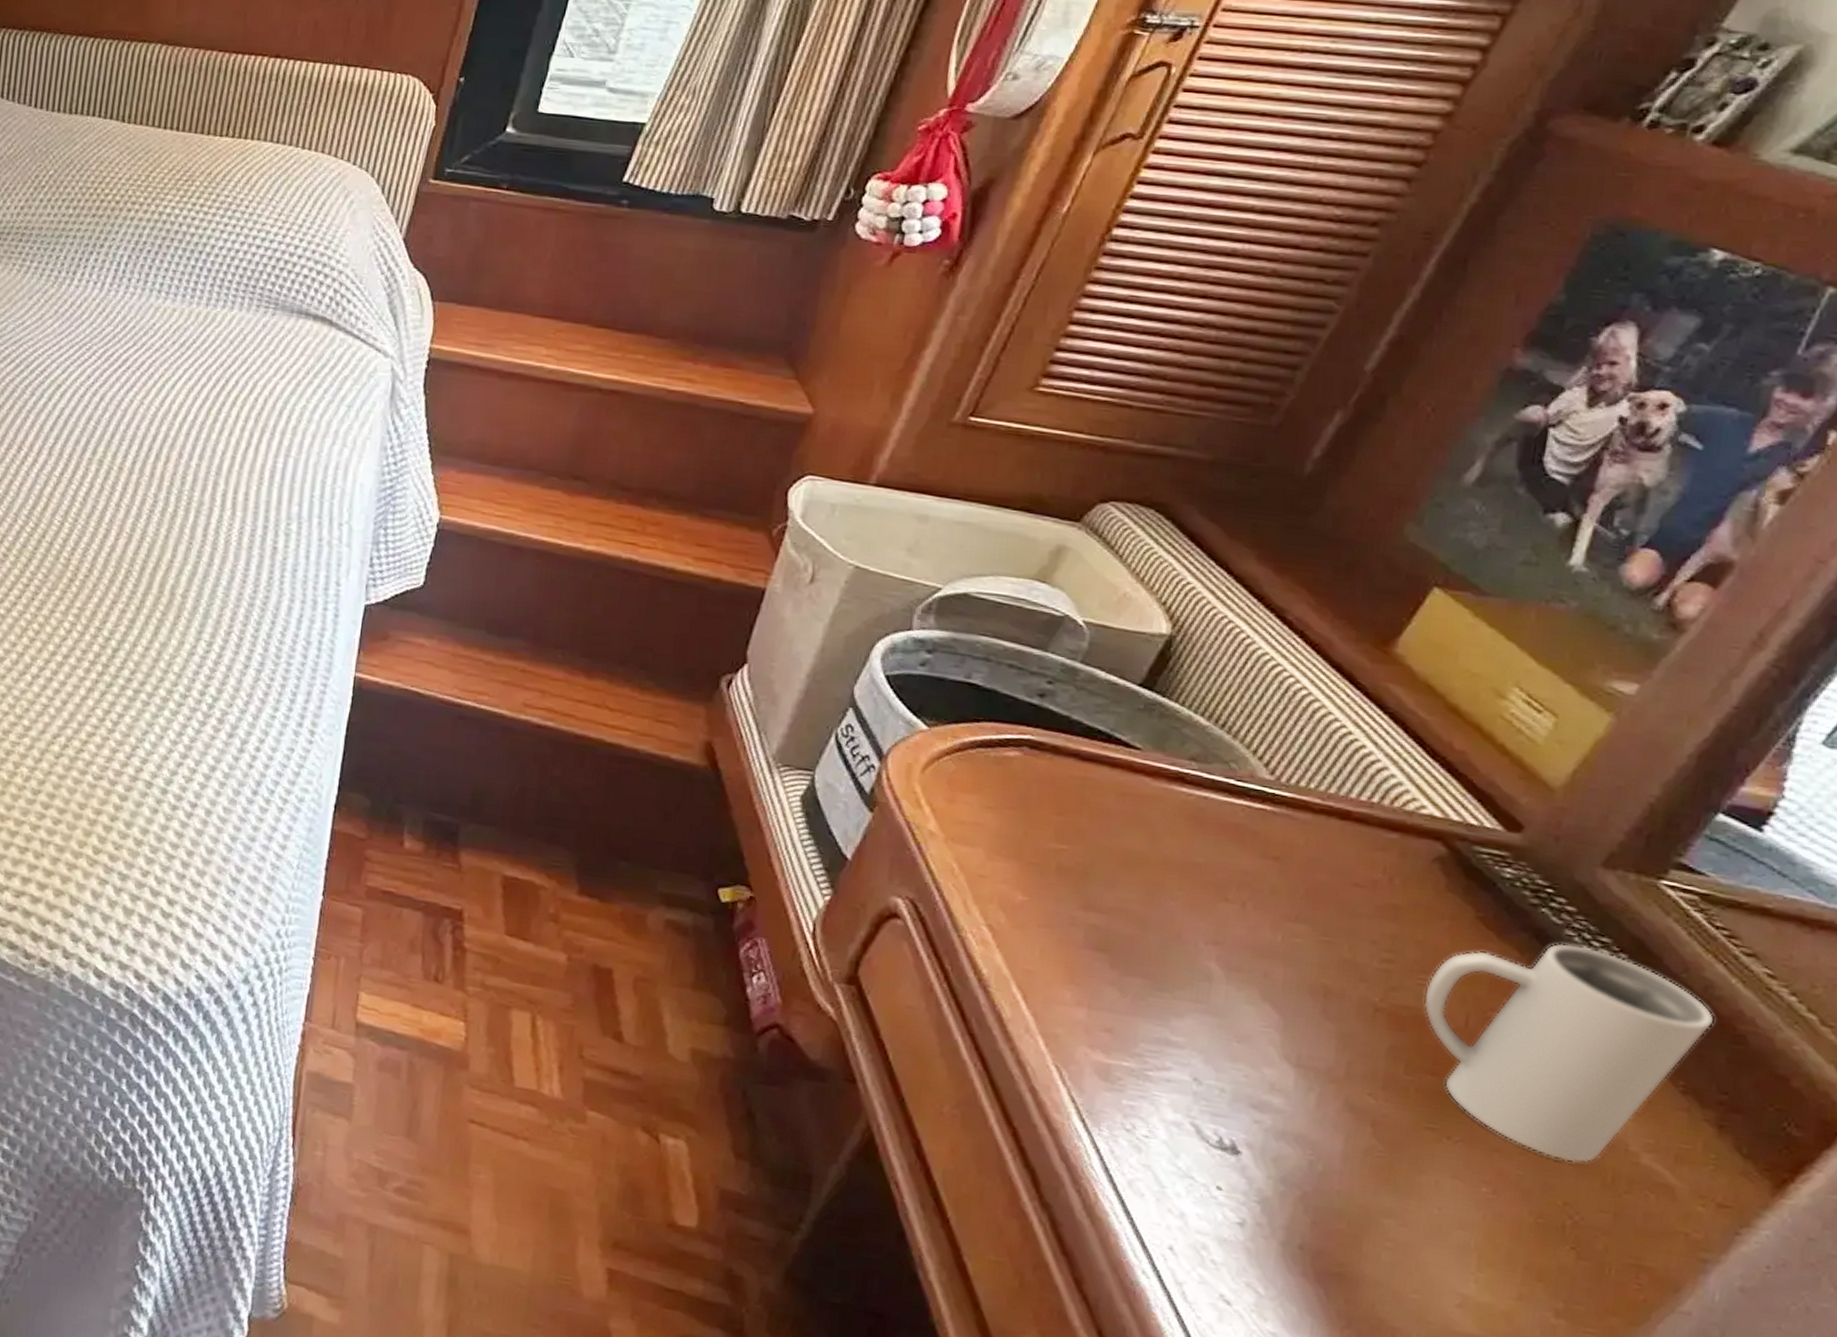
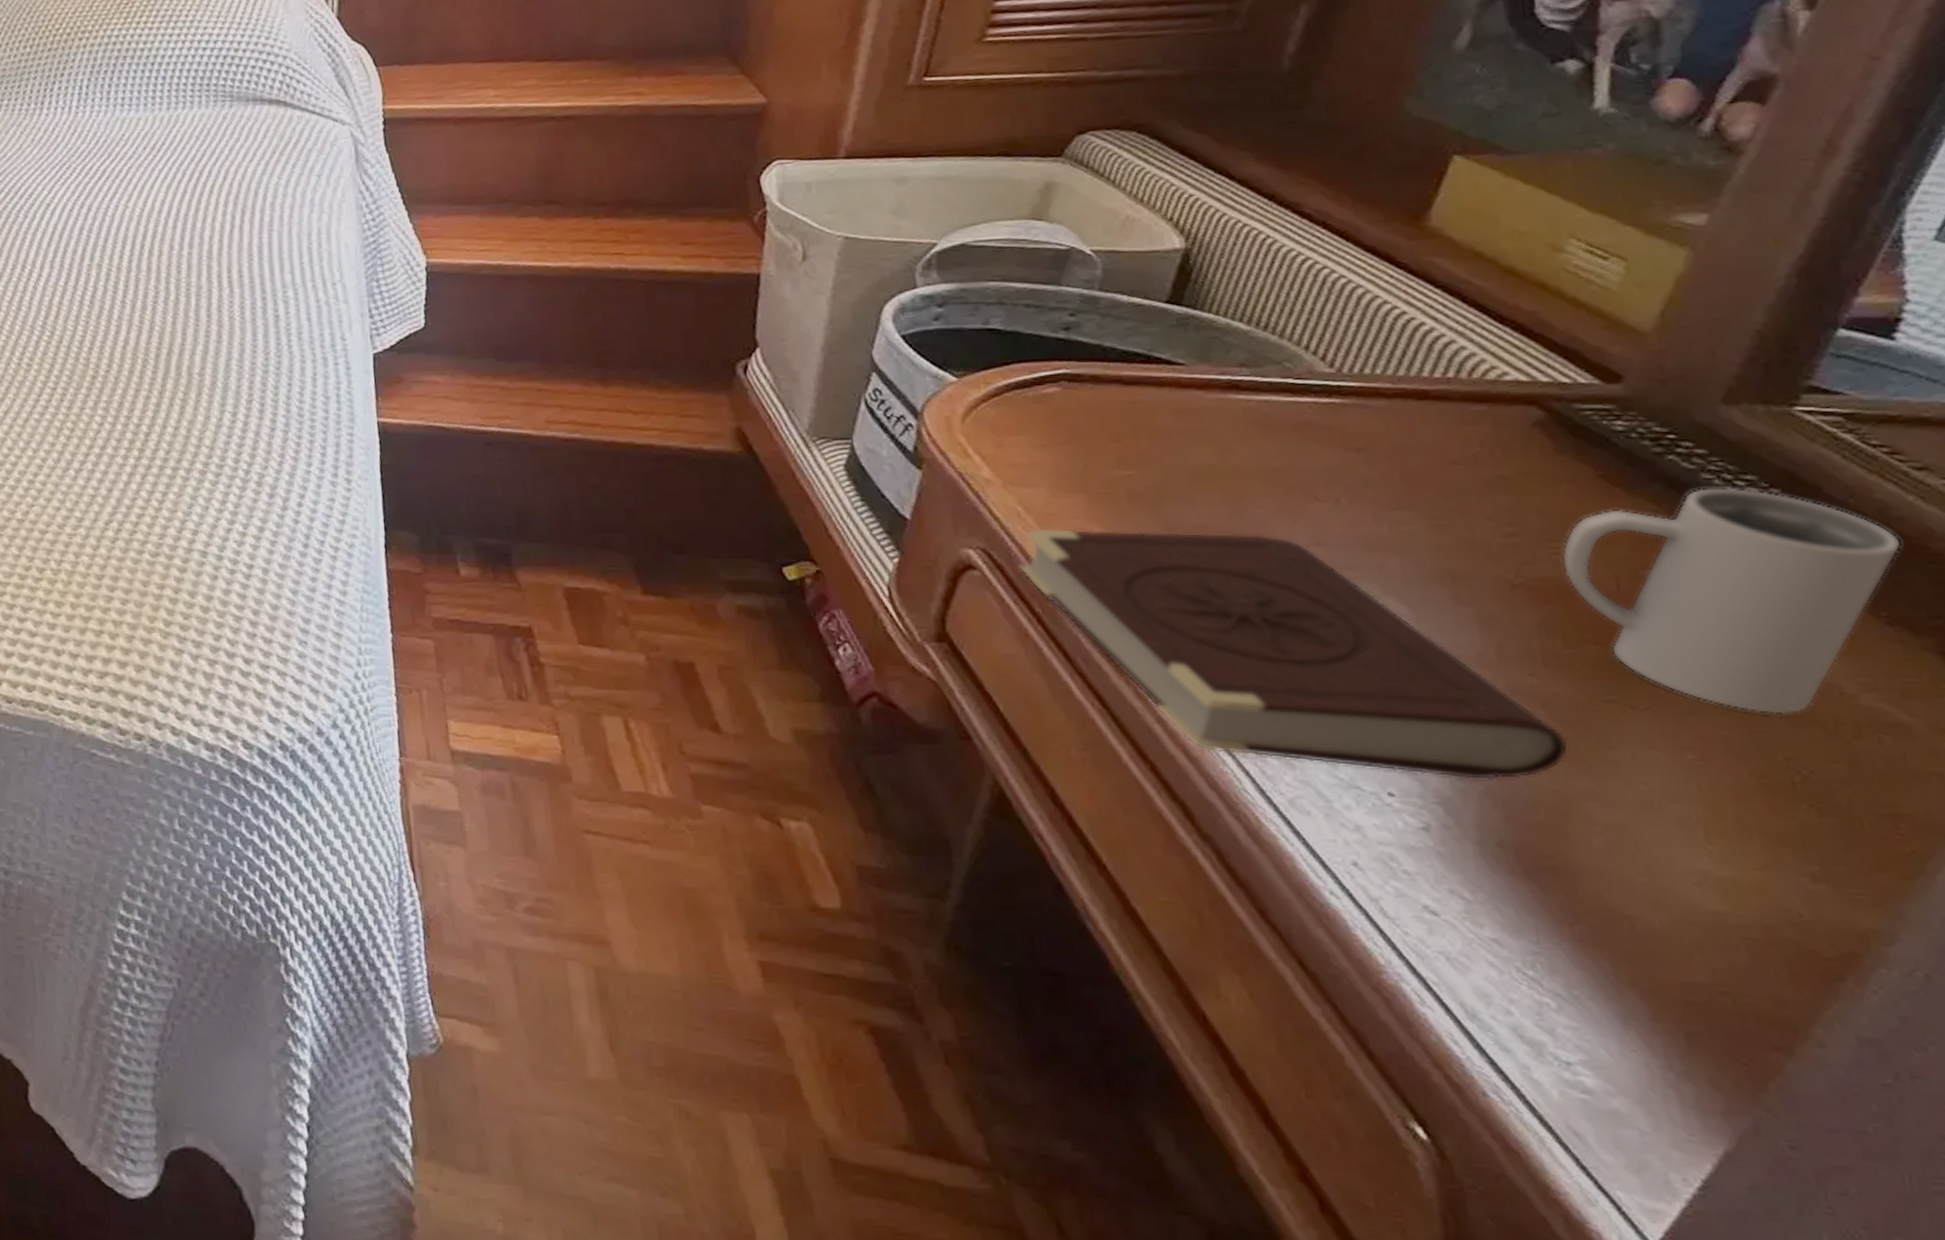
book: none [940,887,1385,1189] -> present [1018,528,1569,780]

